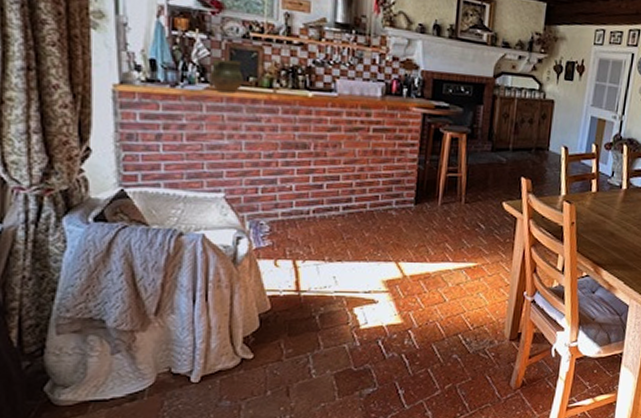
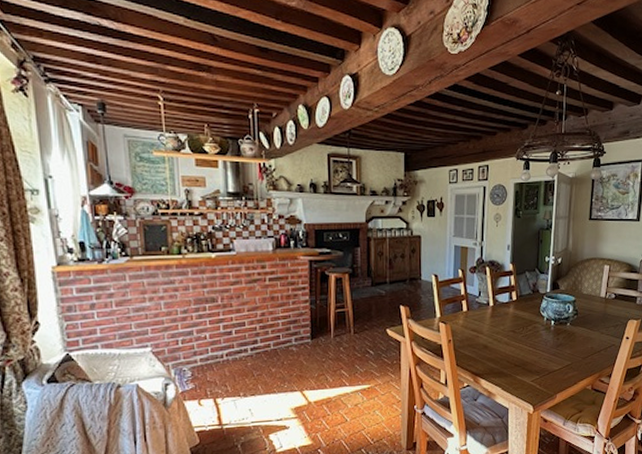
ceramic jug: present [209,59,244,94] -> none [128,235,157,263]

